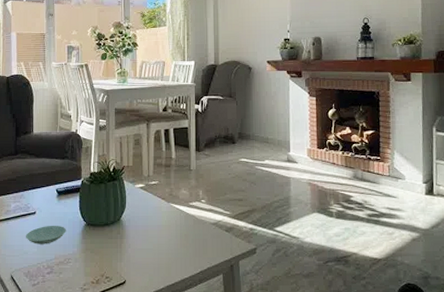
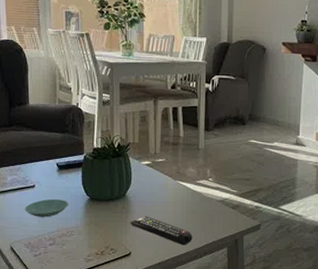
remote control: none [125,240,187,273] -> present [130,215,193,246]

